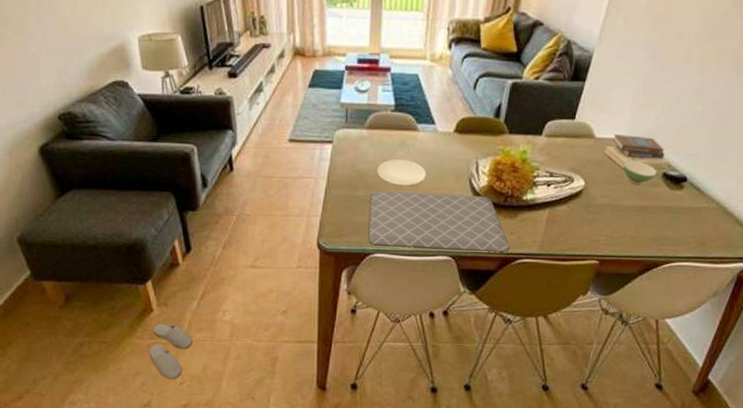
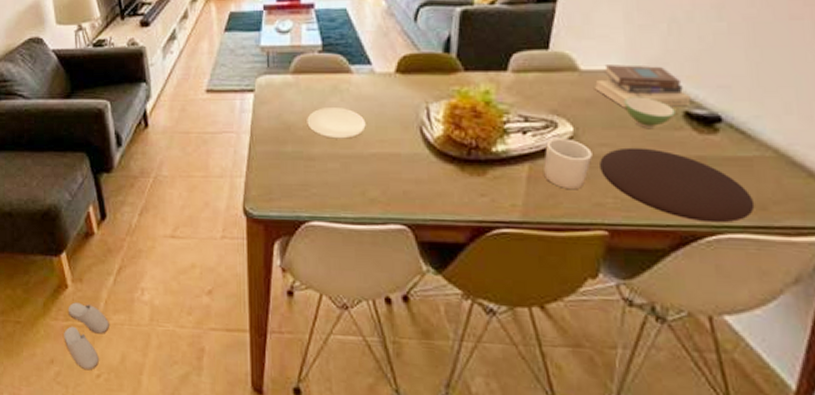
placemat: present [368,190,510,252] -> none [302,144,482,219]
mug: none [559,189,596,230] -> present [543,137,593,190]
placemat: none [599,198,698,255] -> present [600,147,755,223]

